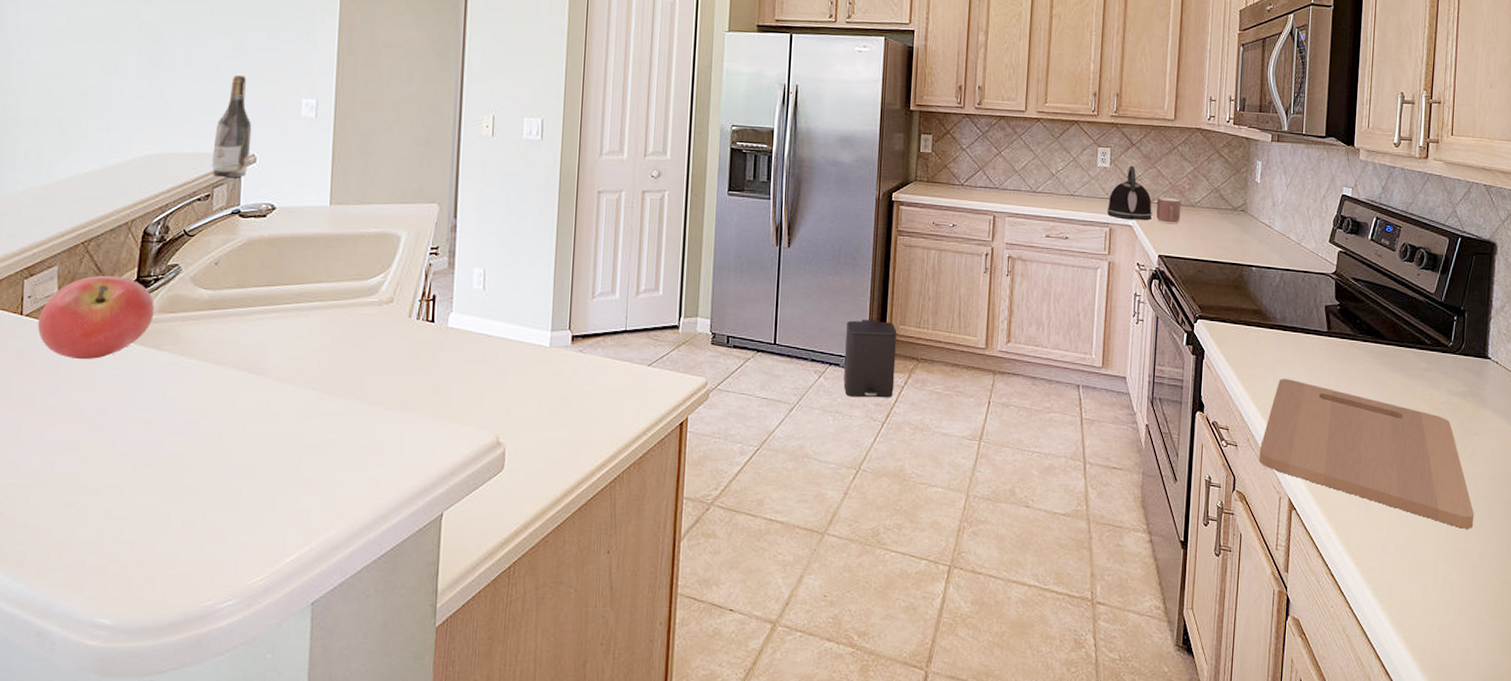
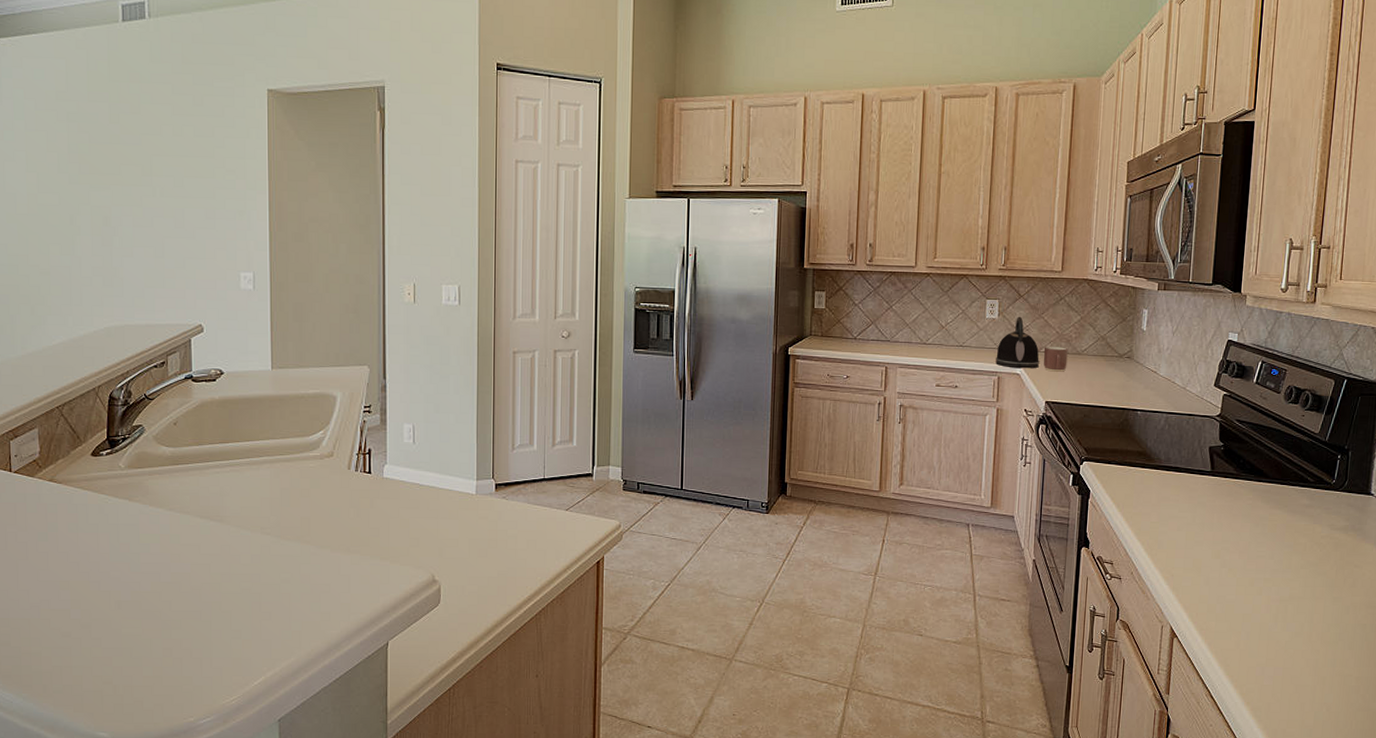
fruit: present [37,275,154,360] -> none [24,435,124,511]
wine bottle: present [212,75,252,178] -> none [164,253,198,347]
pedal bin: present [843,319,897,398] -> none [746,466,796,538]
cutting board: present [1258,379,1474,529] -> none [1142,516,1353,654]

